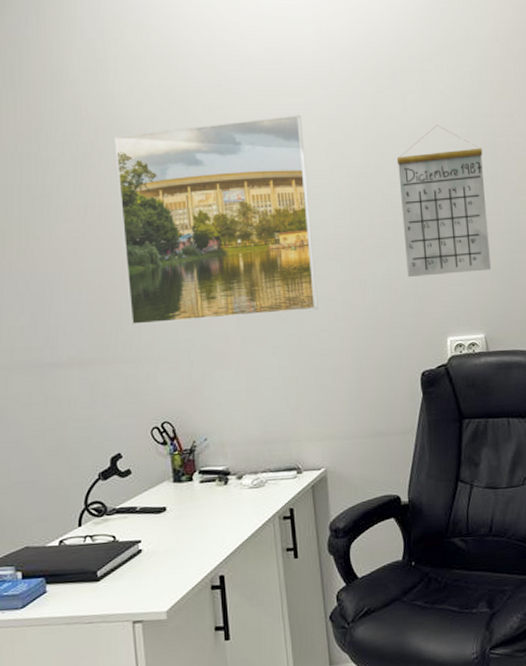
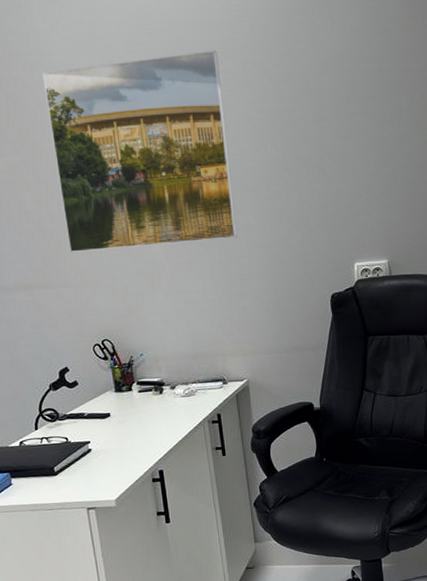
calendar: present [396,125,491,278] -> none [307,60,394,208]

